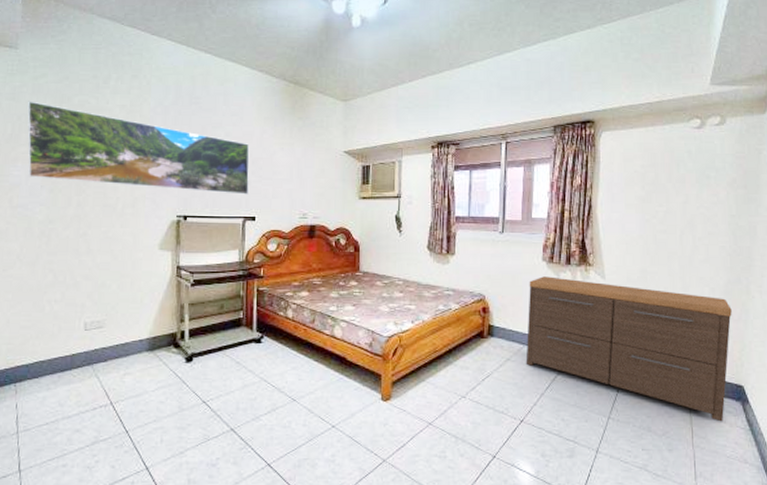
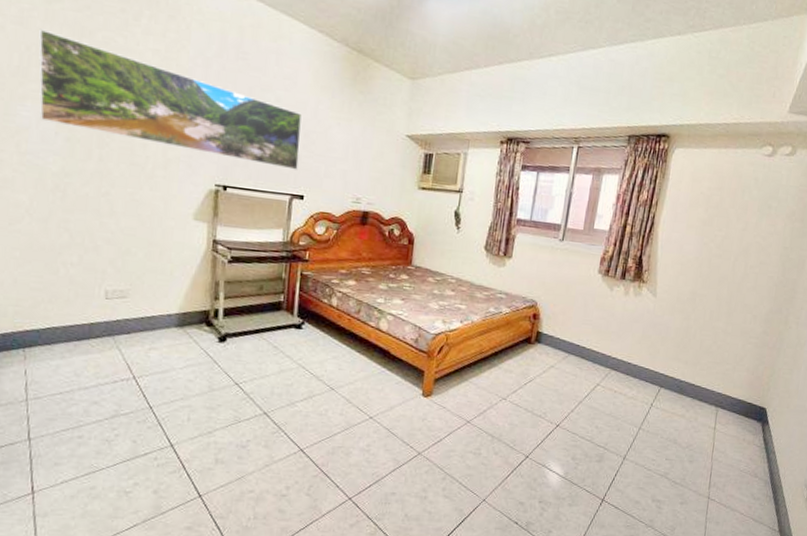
dresser: present [526,276,732,422] -> none [568,288,769,440]

